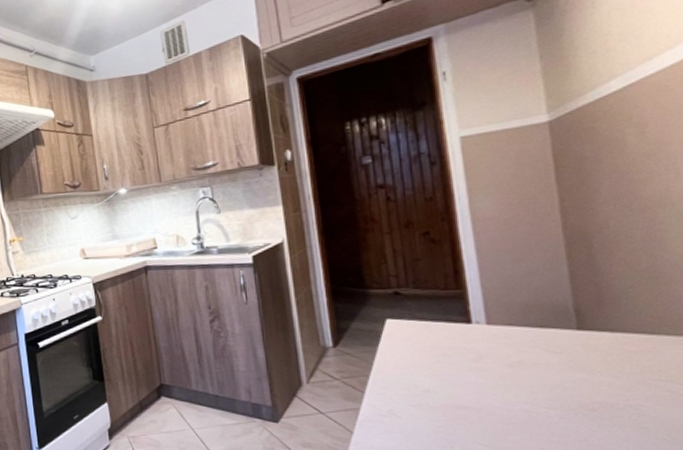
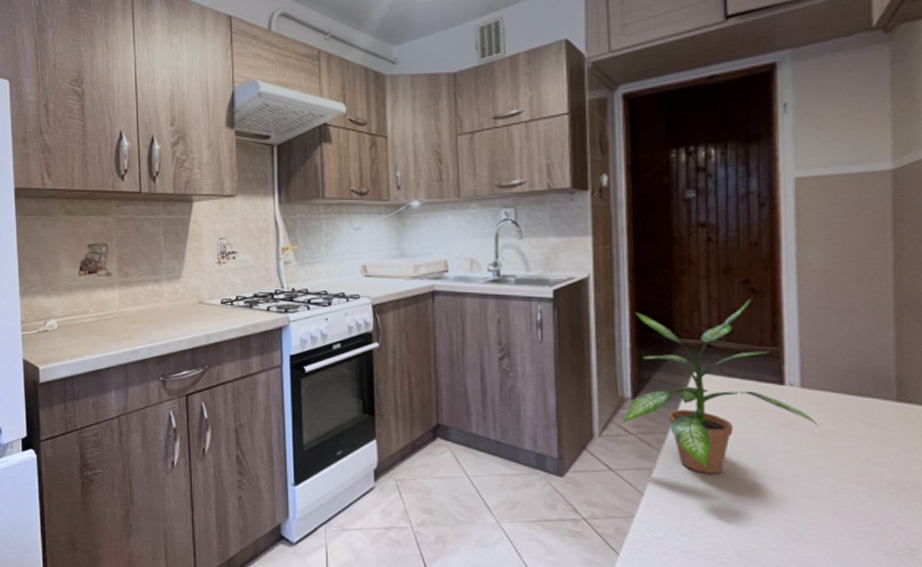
potted plant: none [327,248,508,409] -> present [622,298,819,475]

